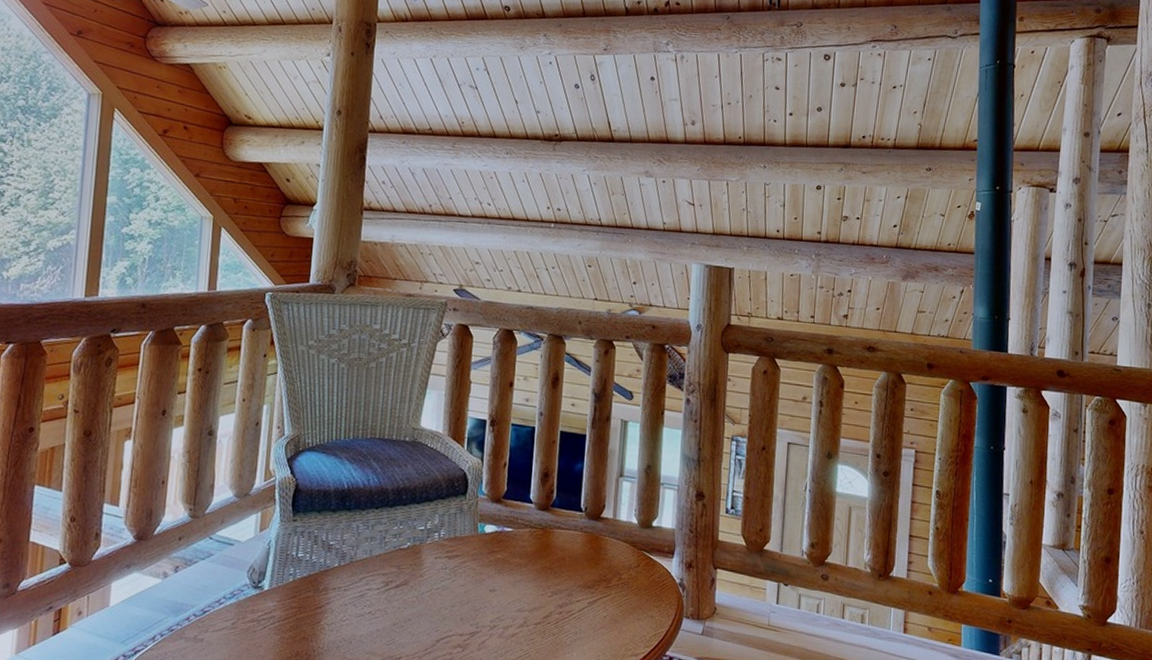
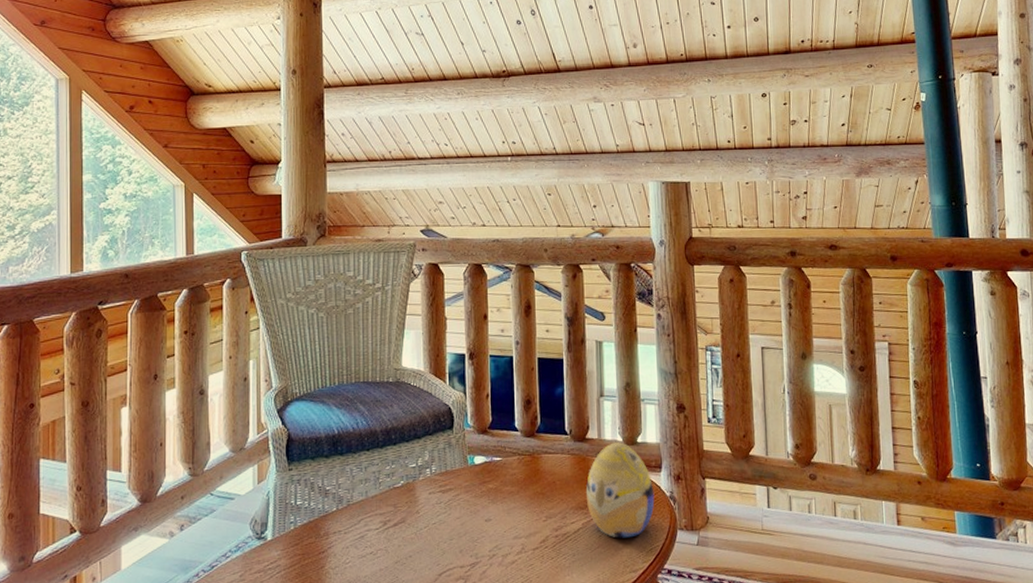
decorative egg: none [594,524,664,621] -> present [586,442,655,538]

